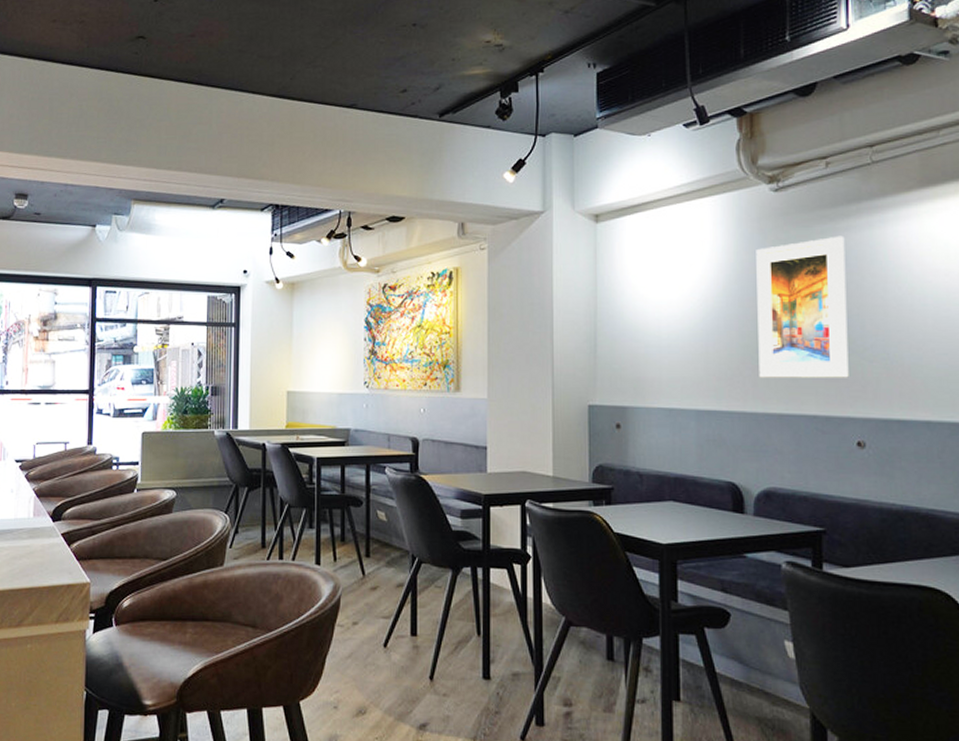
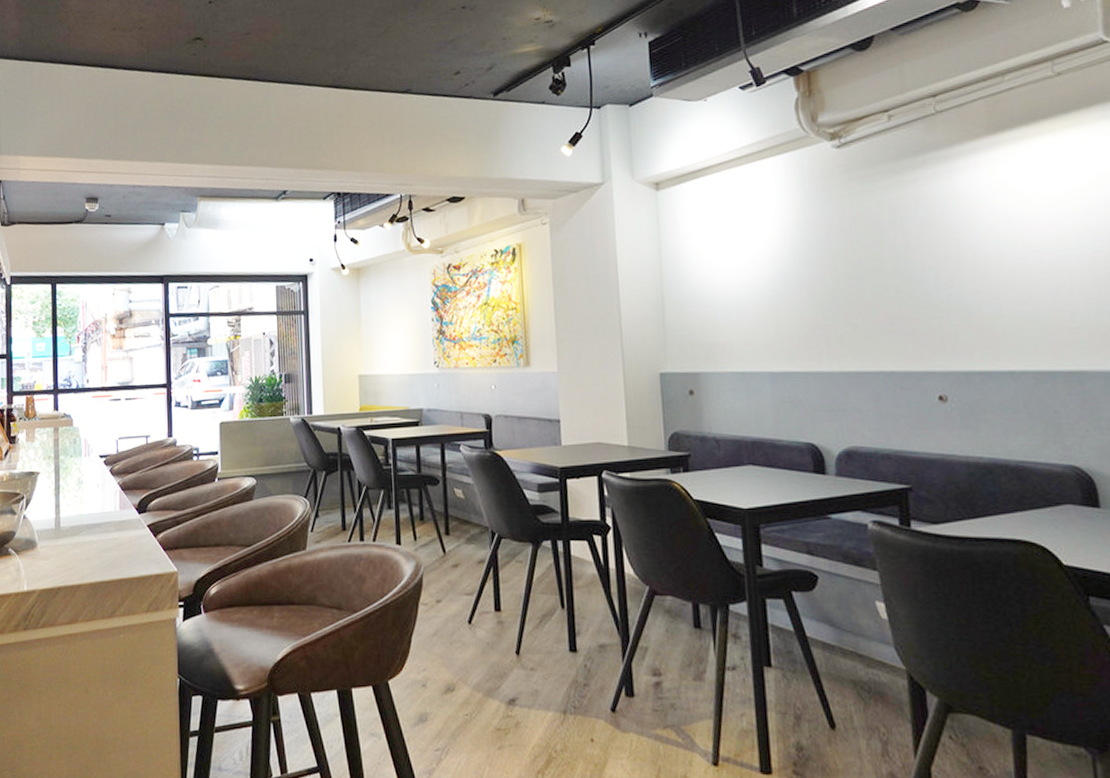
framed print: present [756,235,849,378] -> none [821,188,926,336]

